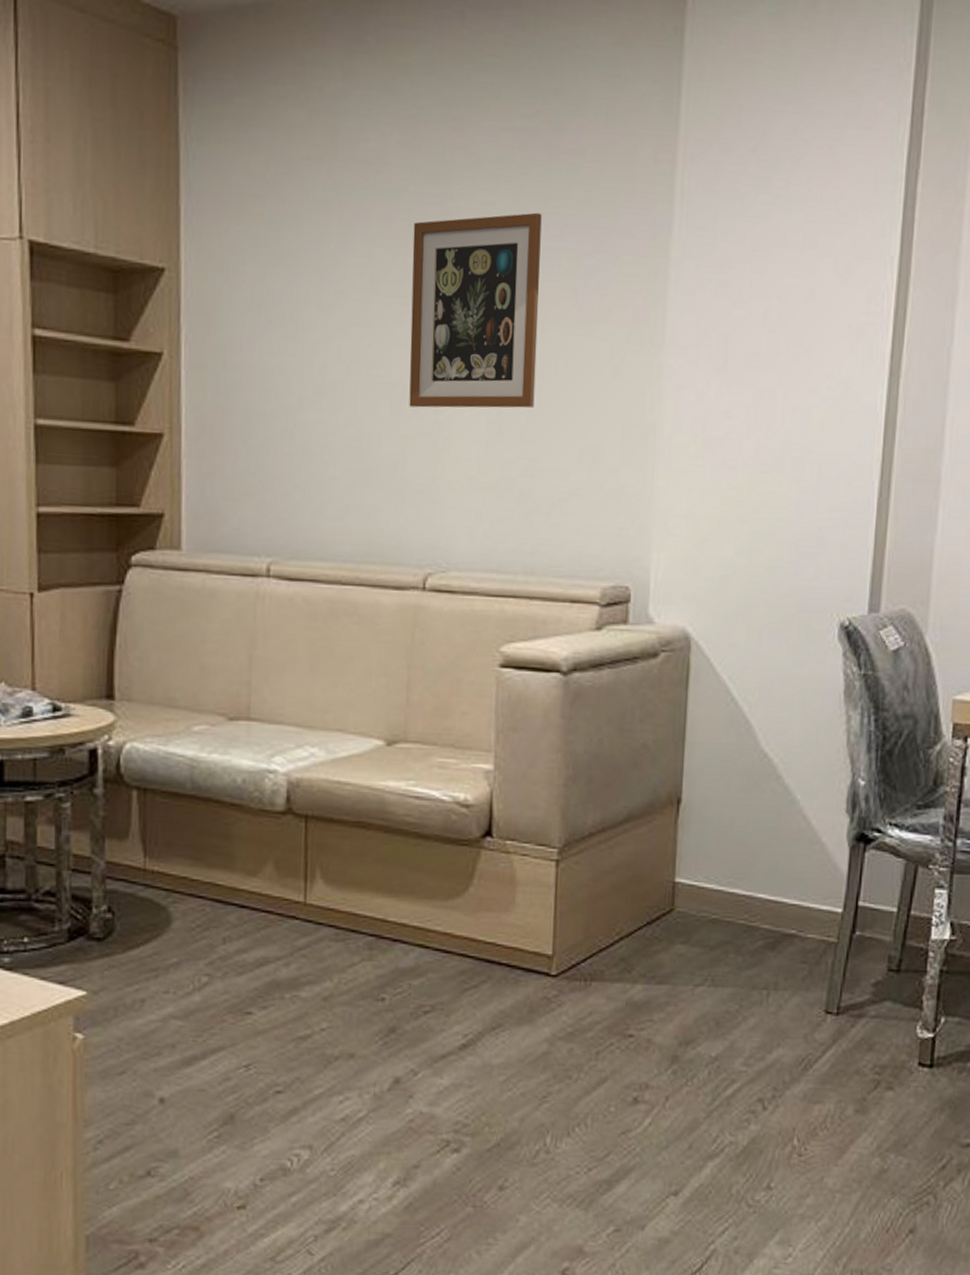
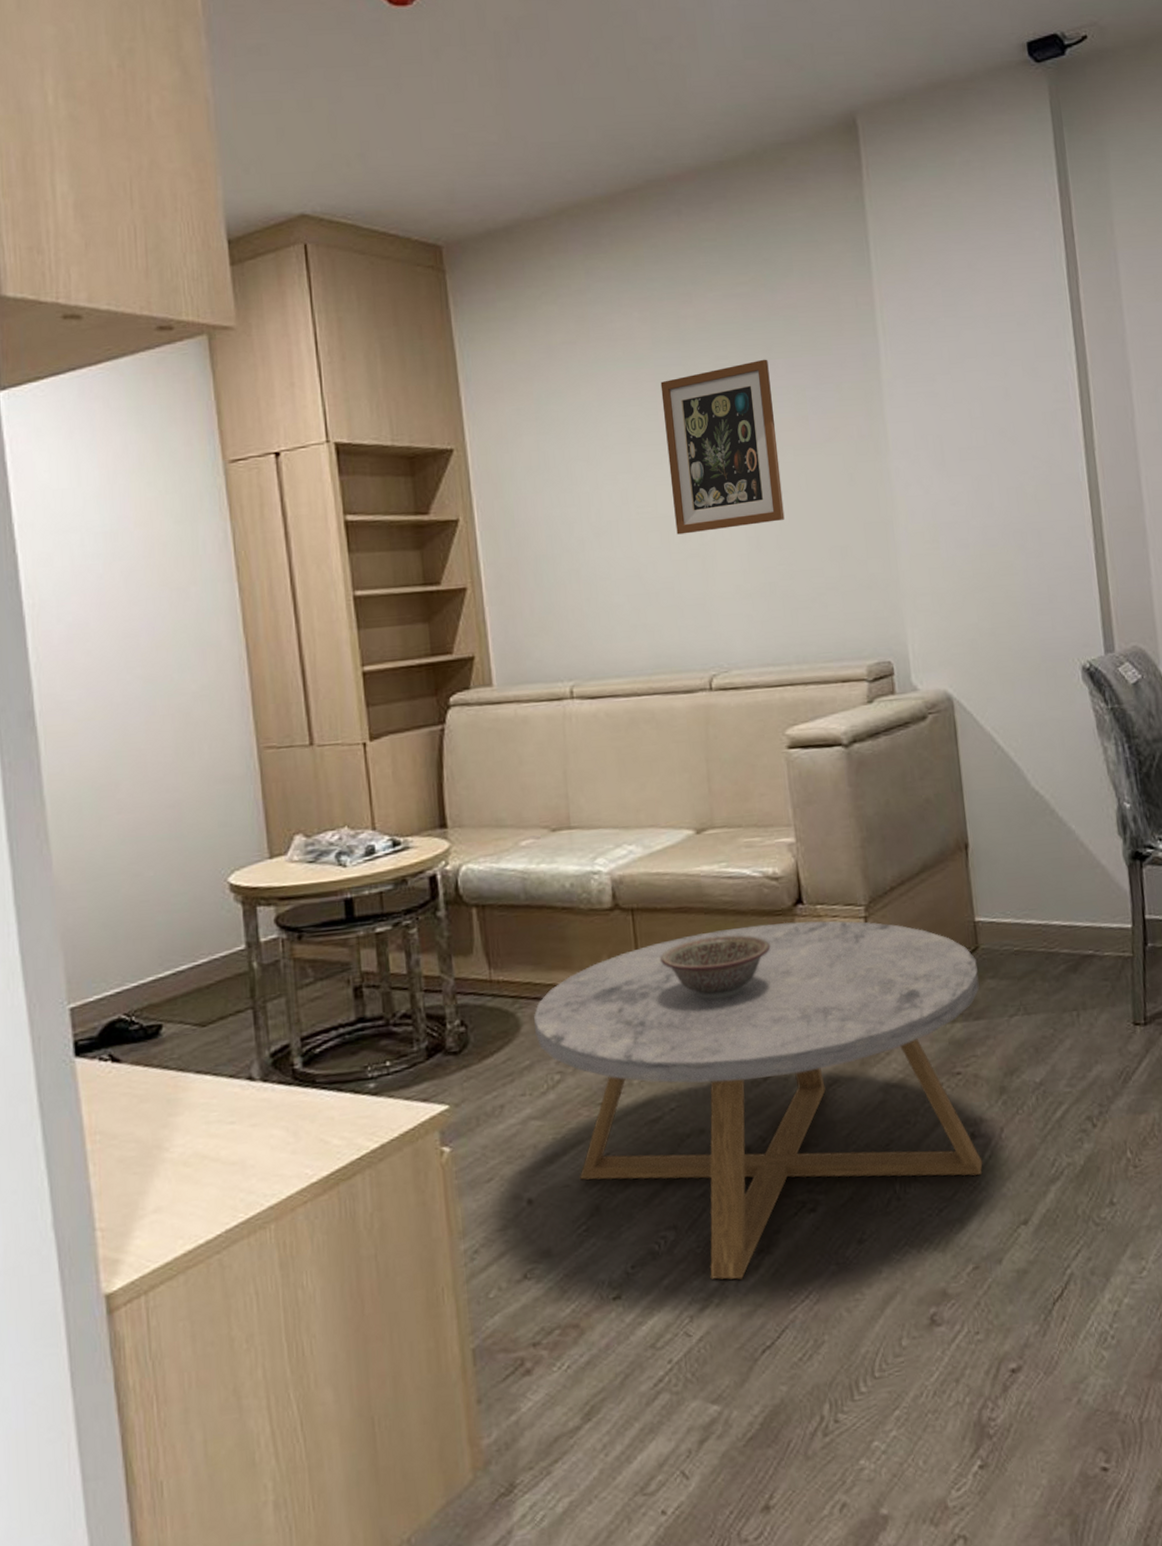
coffee table: none [187,852,669,1207] -> present [534,920,983,1280]
decorative bowl: none [330,857,451,925] -> present [660,935,771,1000]

